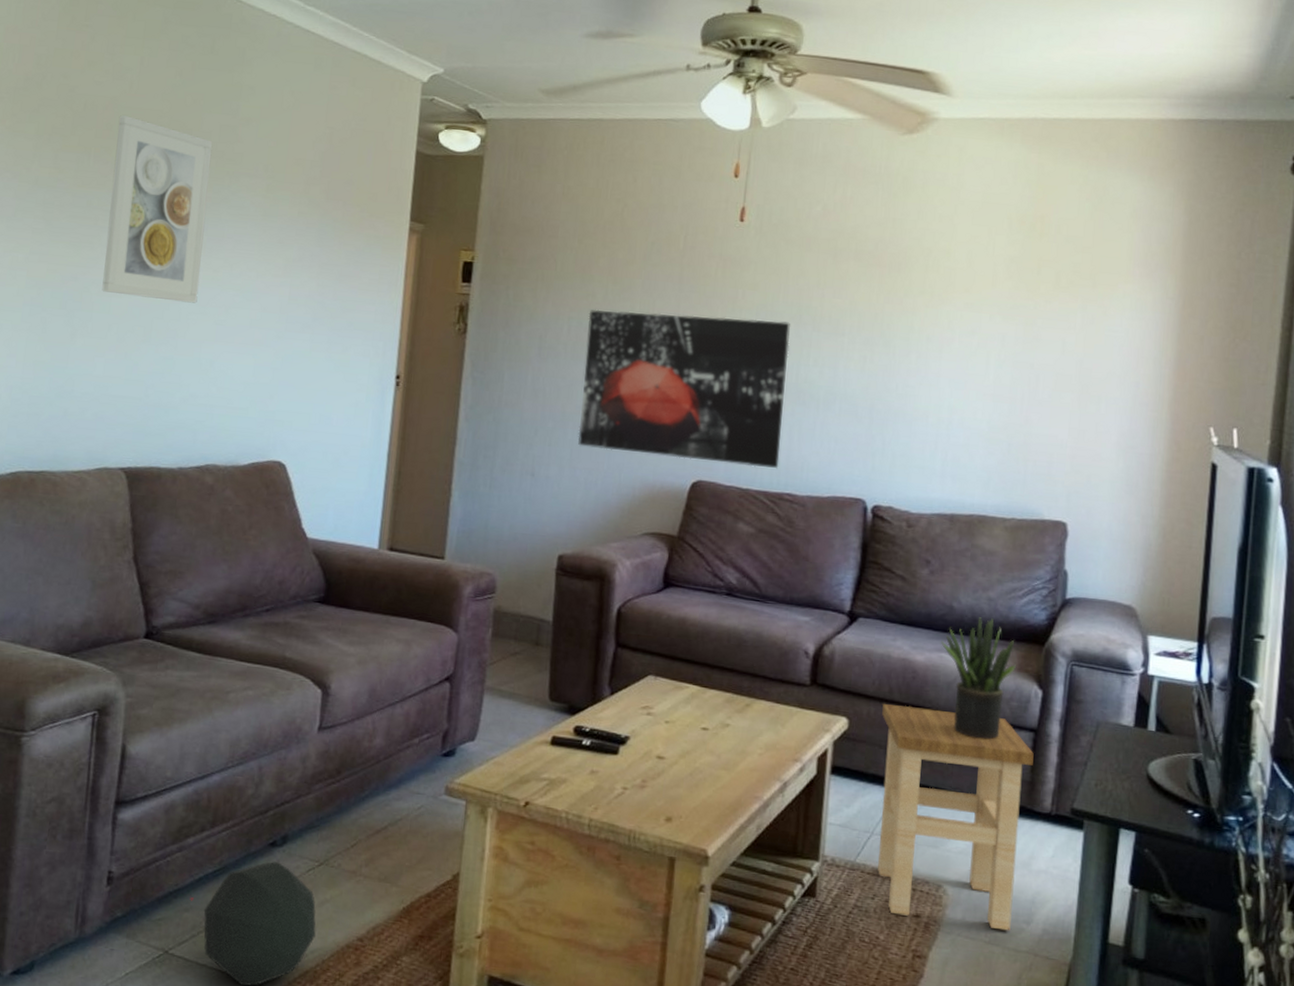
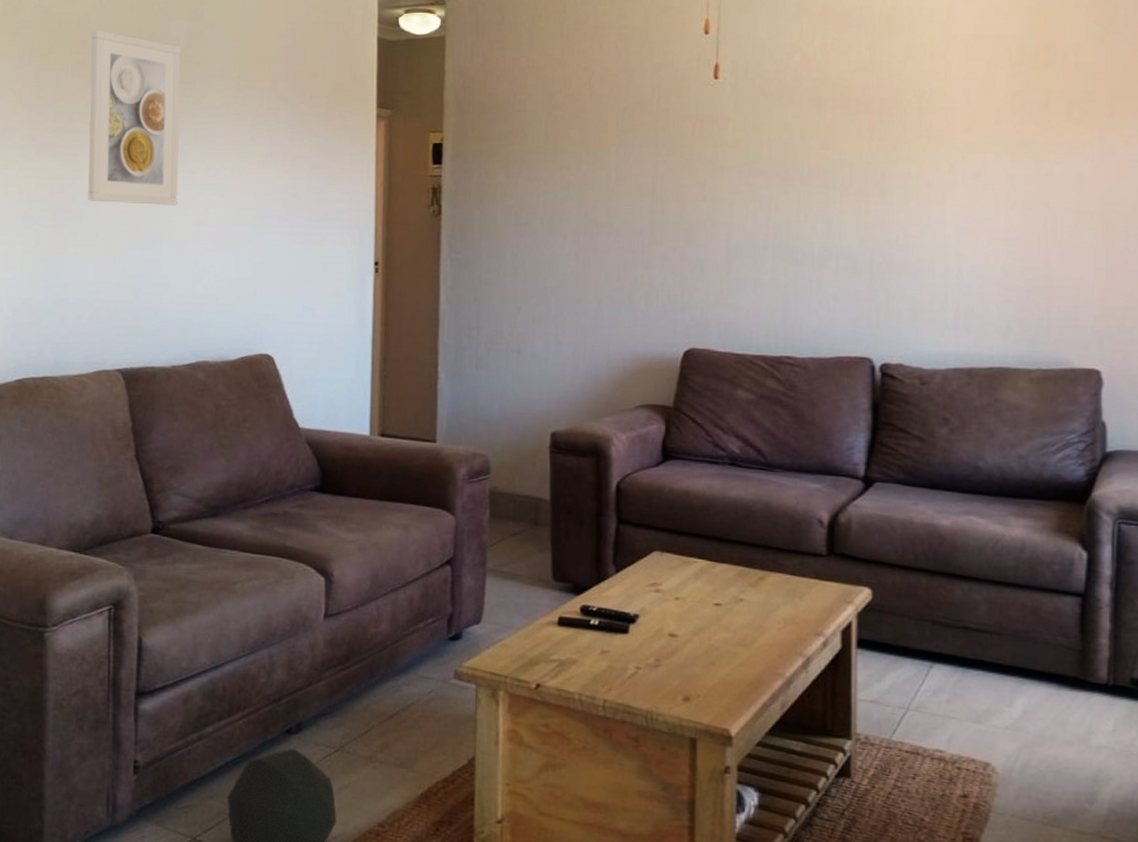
wall art: present [578,309,790,469] -> none [562,178,777,332]
stool: present [878,703,1034,931] -> none [908,571,1083,812]
potted plant: present [941,617,1016,740] -> none [968,476,1055,606]

